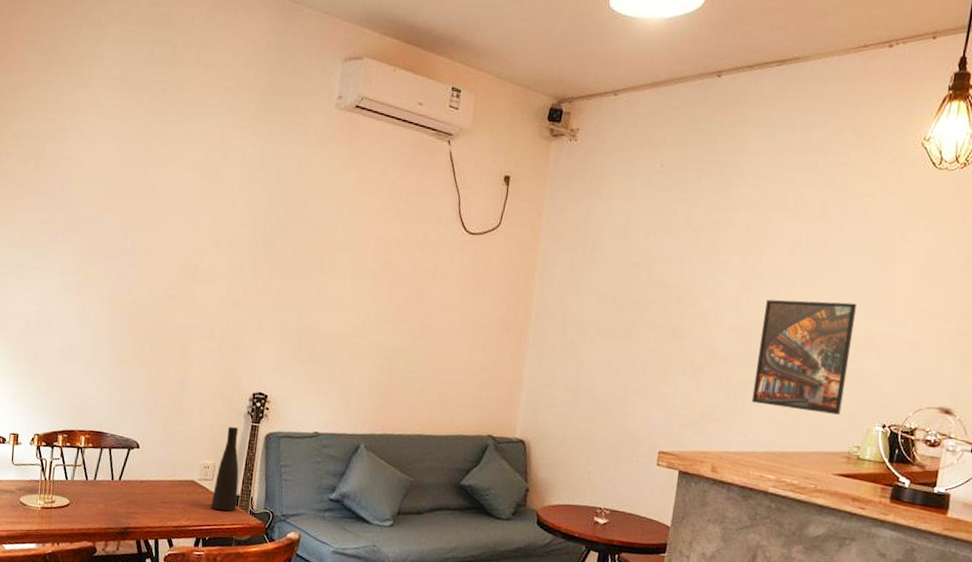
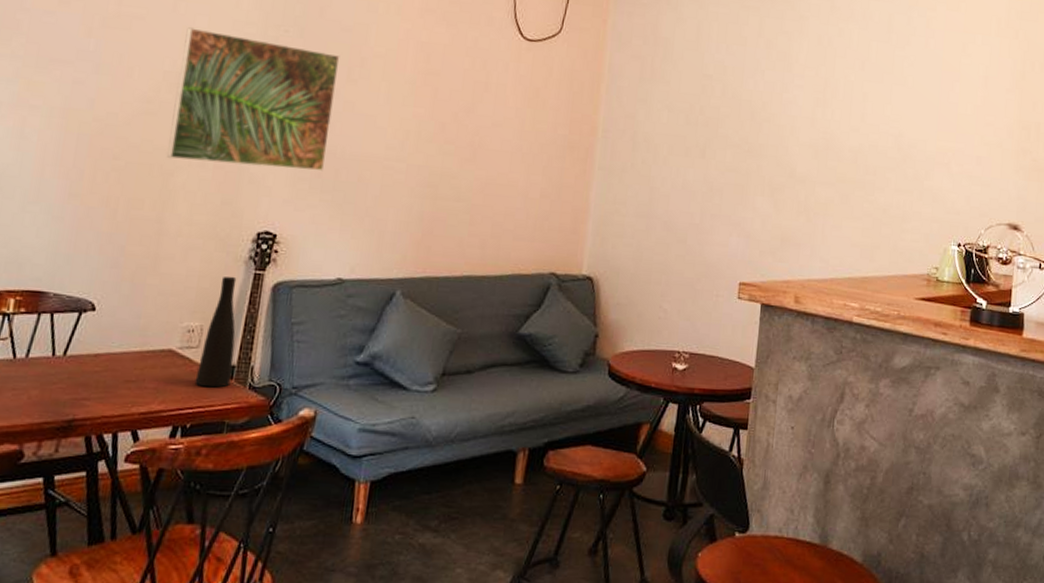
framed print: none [185,228,314,346] -> present [167,27,340,172]
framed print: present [751,299,857,415] -> none [831,114,926,235]

